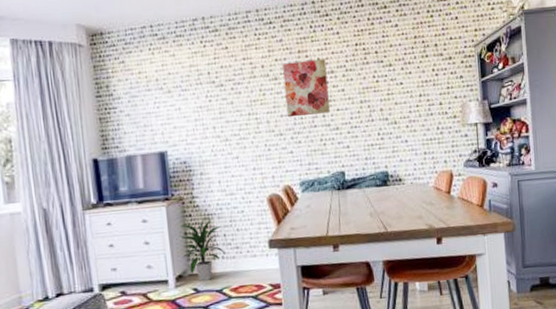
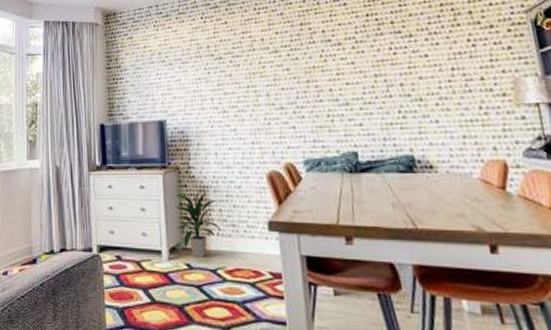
wall art: present [282,59,330,118] -> none [283,30,338,91]

